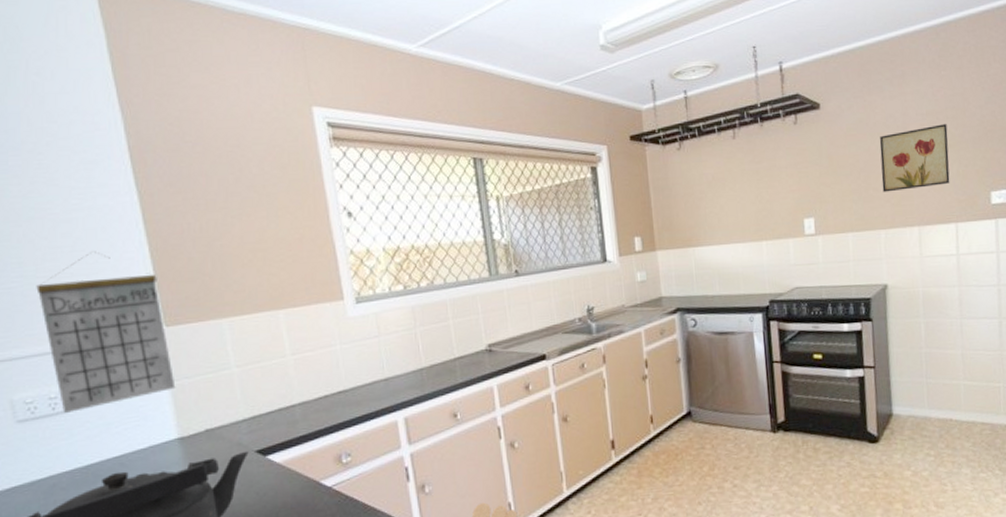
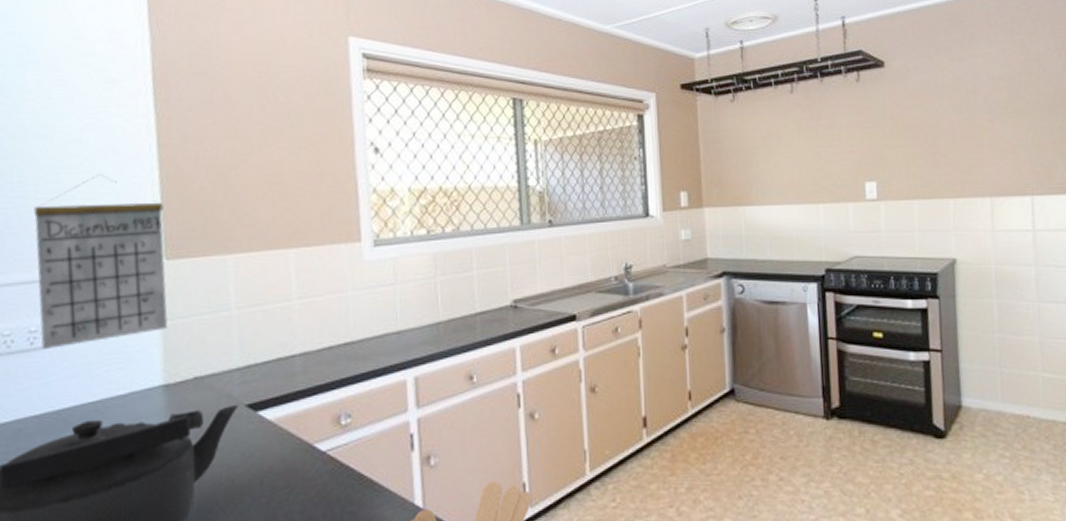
wall art: present [879,124,950,193] -> none [948,90,1025,159]

